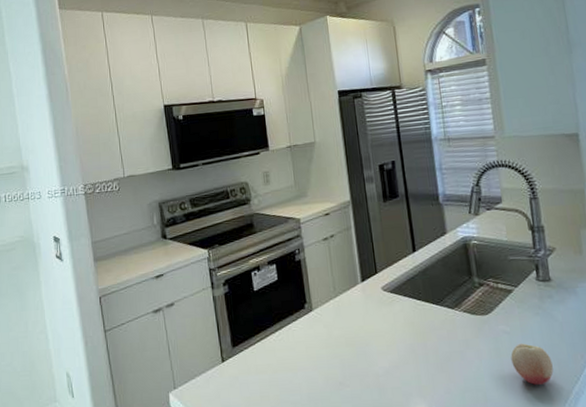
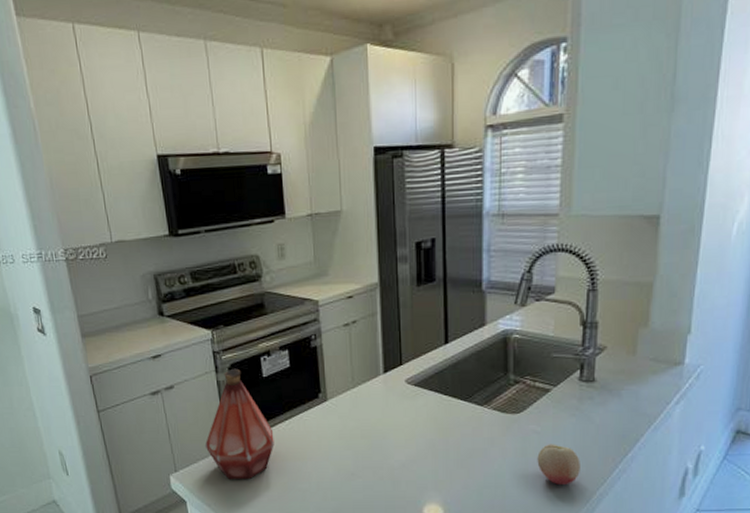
bottle: none [202,283,267,394] -> present [204,368,275,479]

